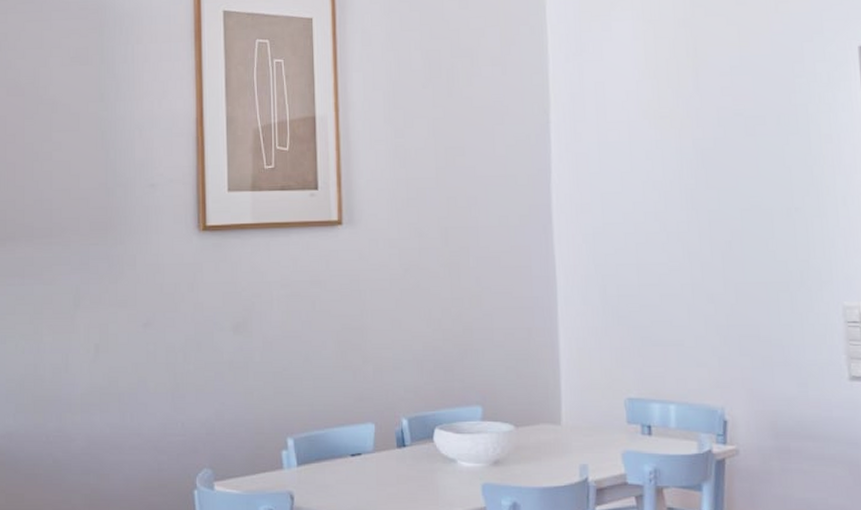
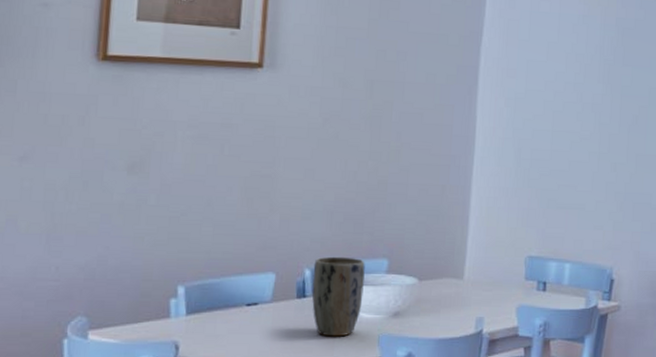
plant pot: none [410,405,461,486] -> present [312,256,365,337]

